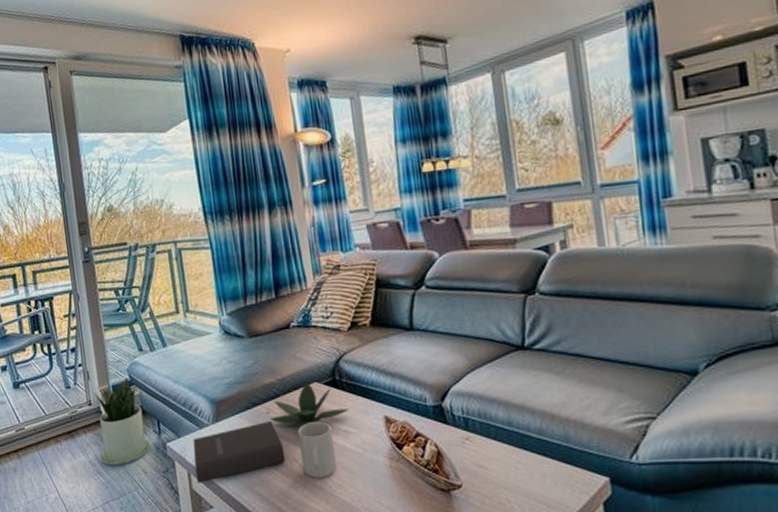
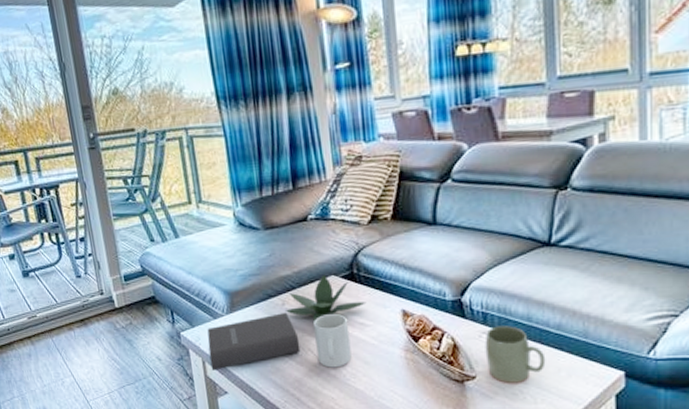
planter: present [93,377,151,465] -> none [105,267,165,352]
mug: none [468,431,531,492] -> present [485,326,546,383]

